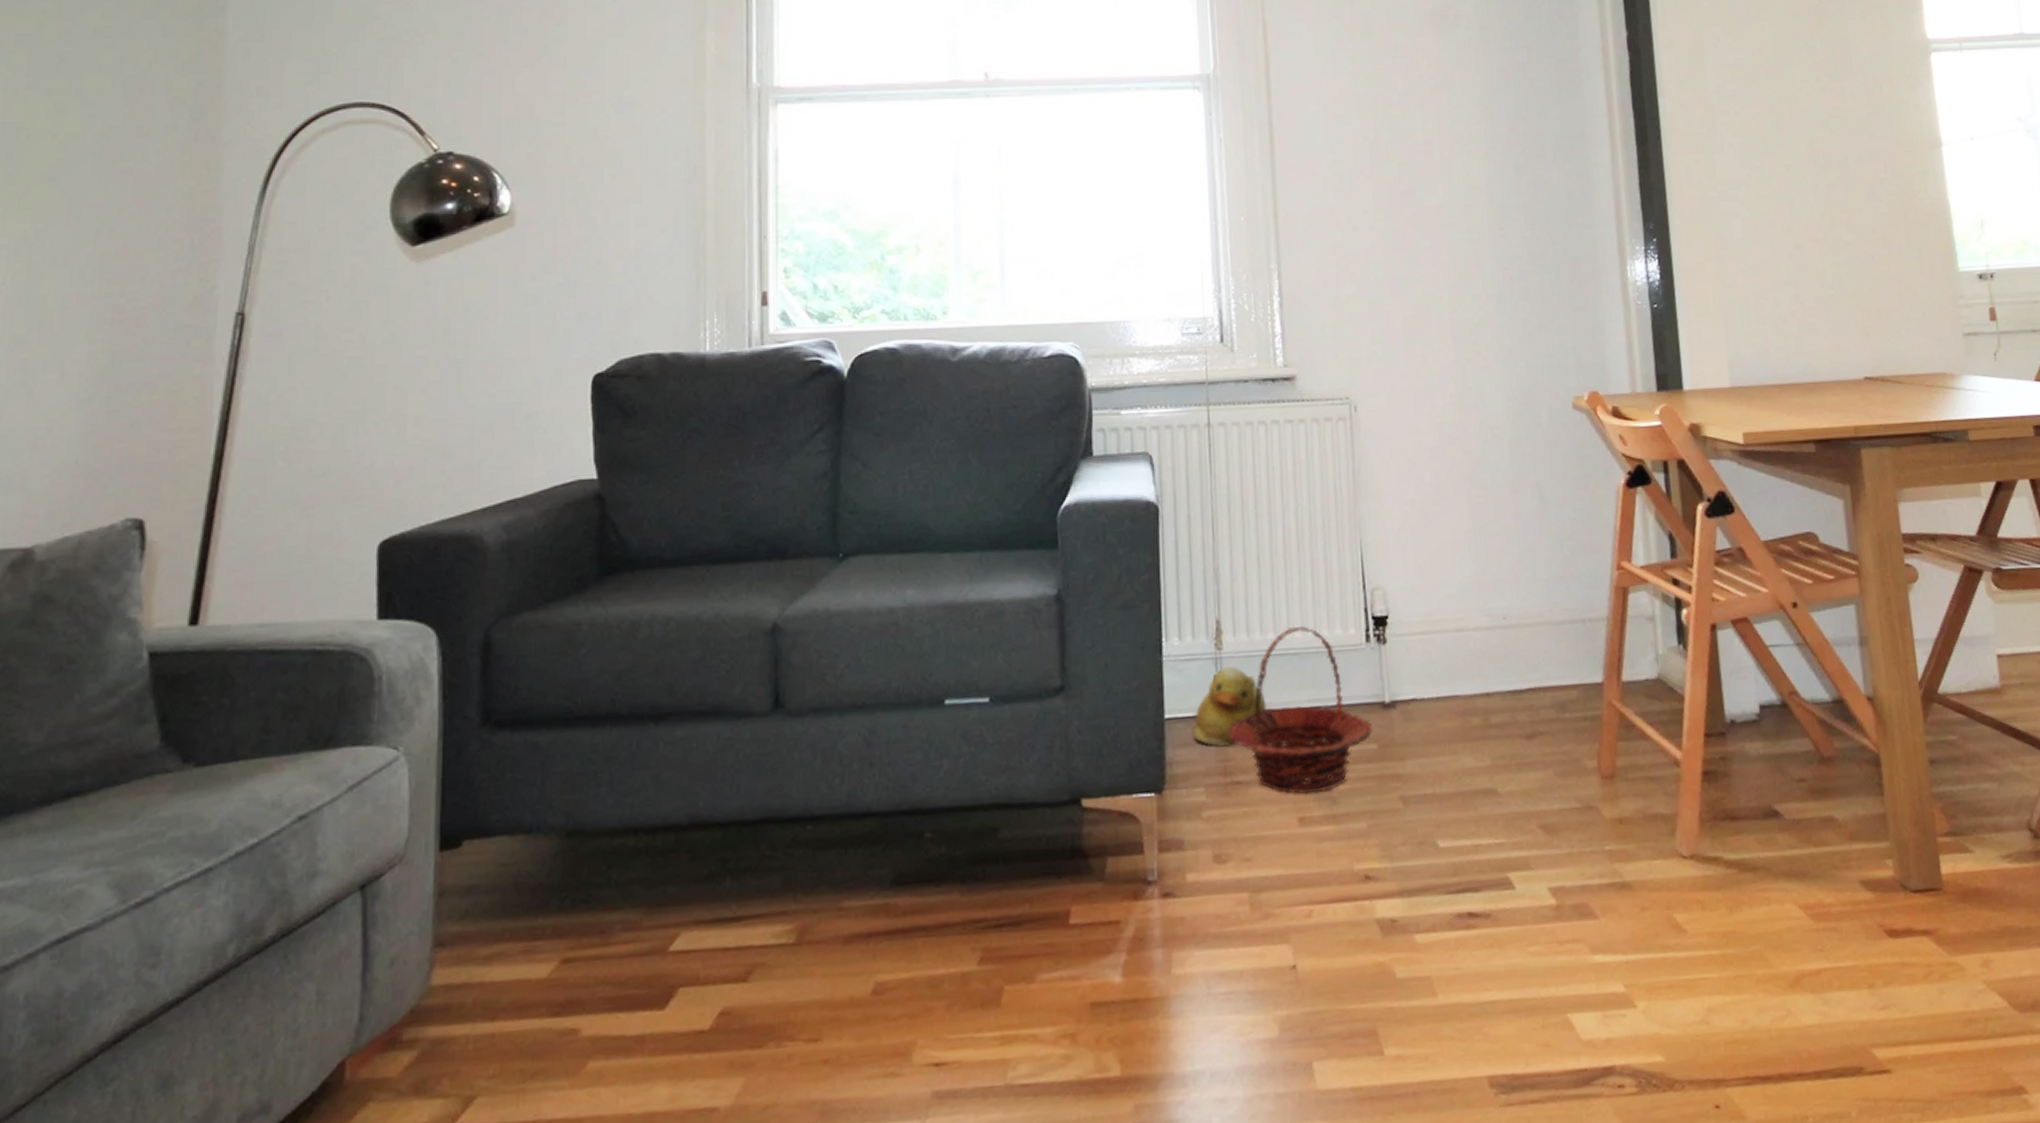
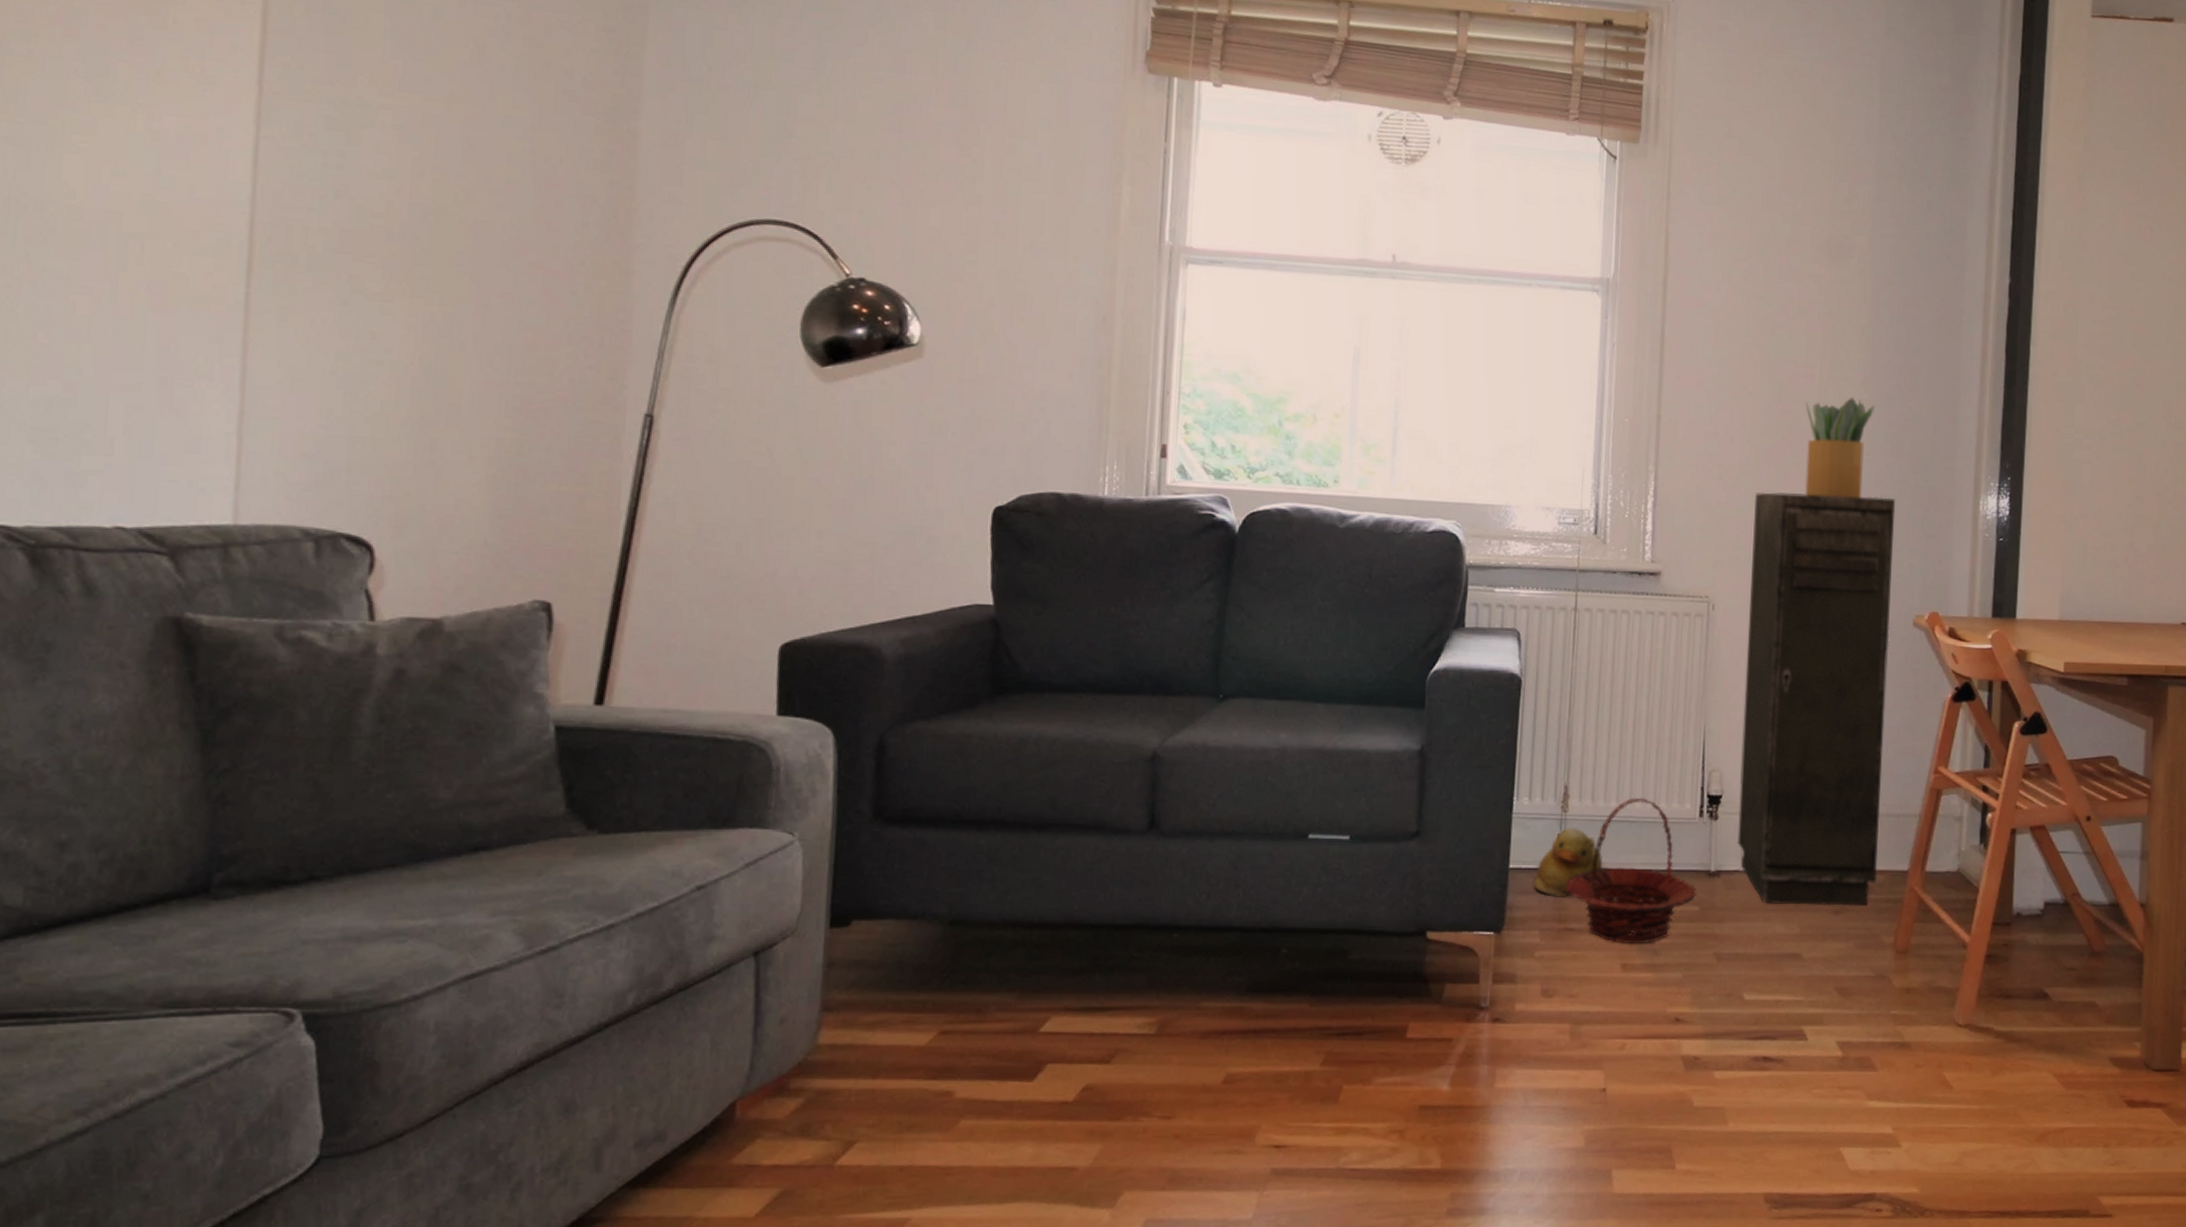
storage cabinet: none [1386,272,1570,735] -> present [1737,492,1896,906]
potted plant: none [1428,171,1503,279] -> present [1805,398,1876,498]

